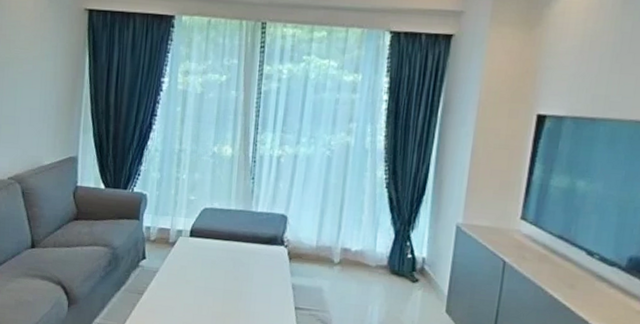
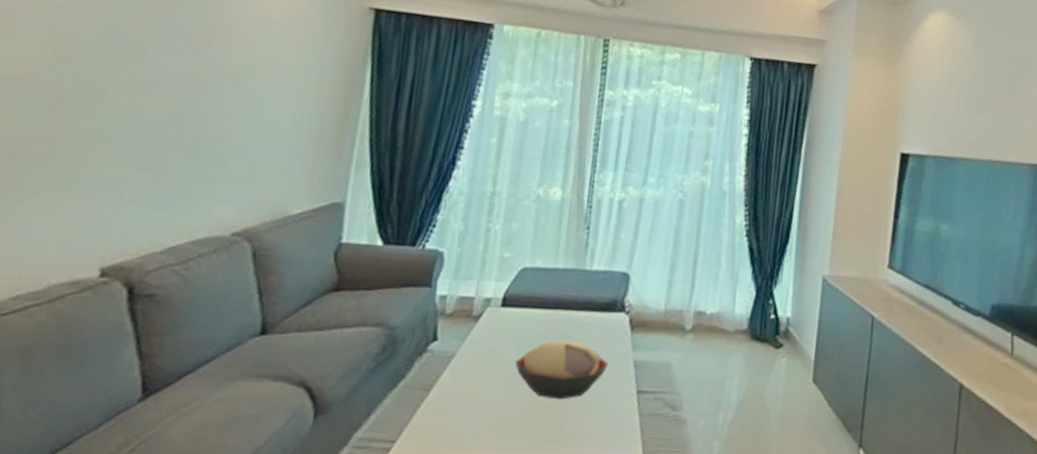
decorative bowl: none [201,264,272,309] -> present [515,340,609,400]

